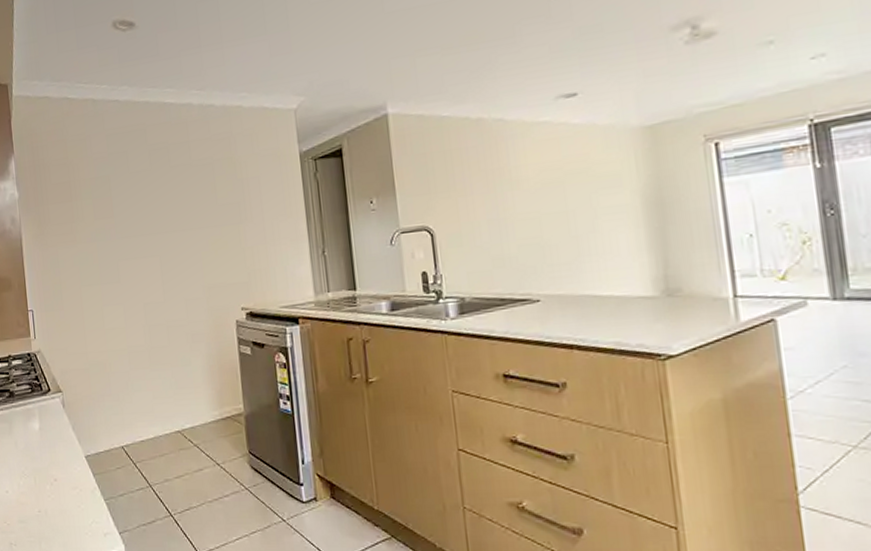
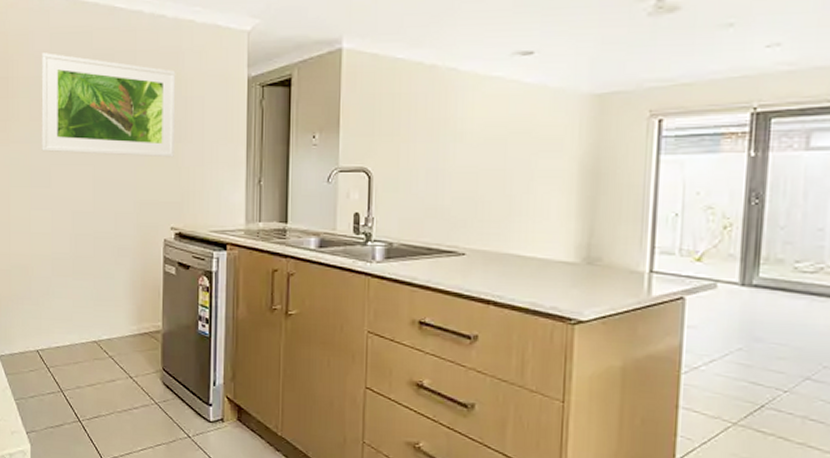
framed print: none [100,153,237,249] -> present [41,53,176,158]

